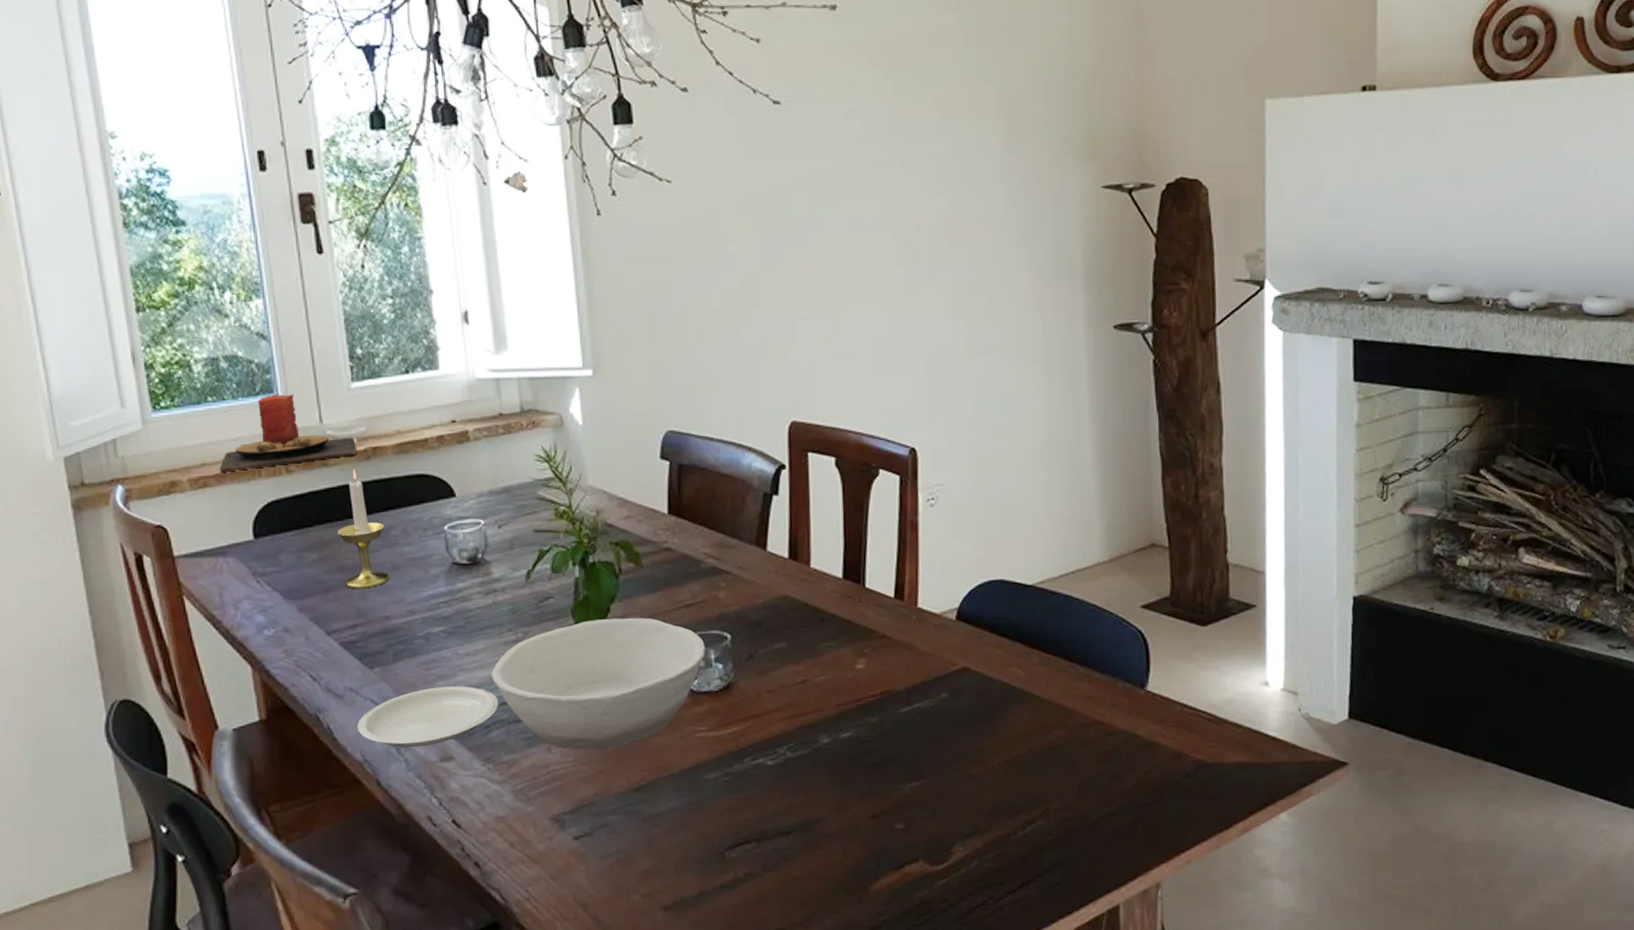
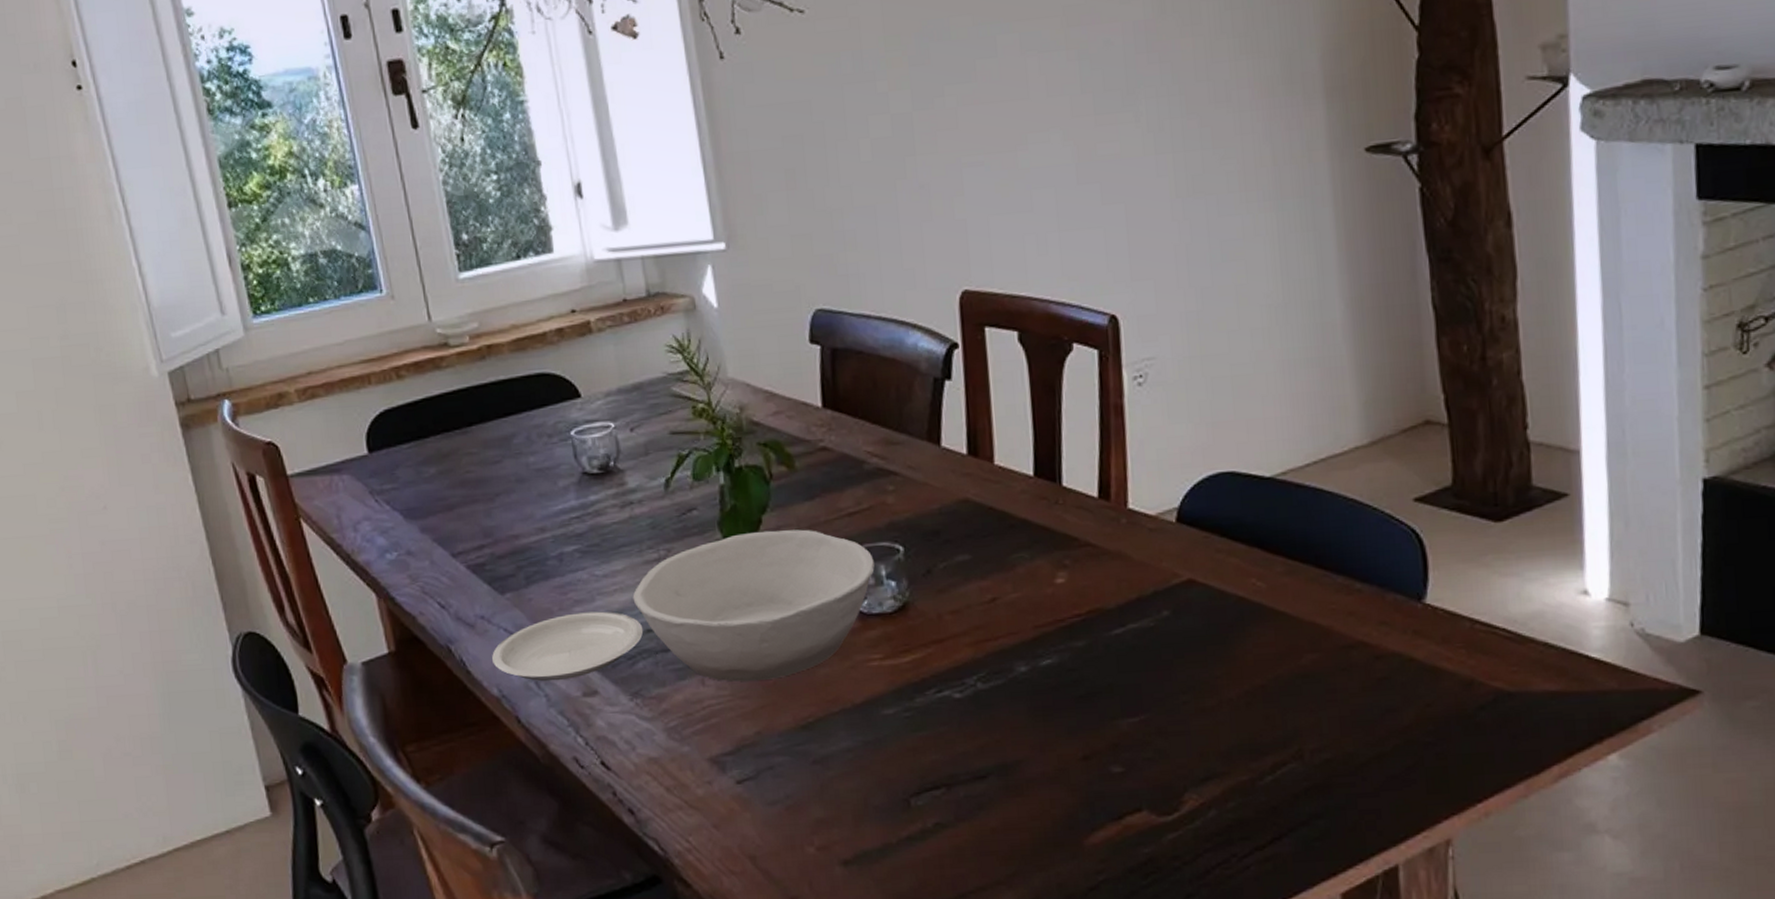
candle: present [219,393,357,473] -> none [327,289,471,381]
candlestick: present [338,469,390,590] -> none [456,370,516,506]

